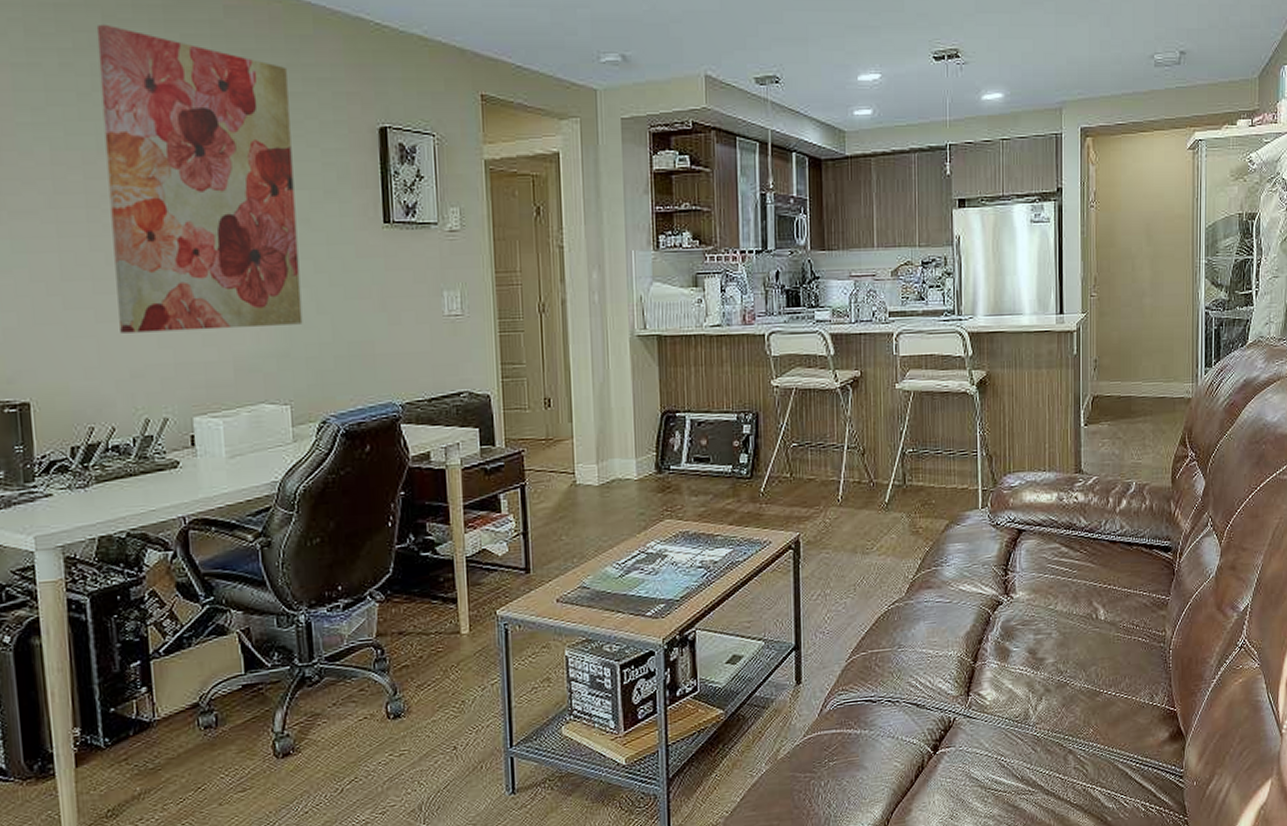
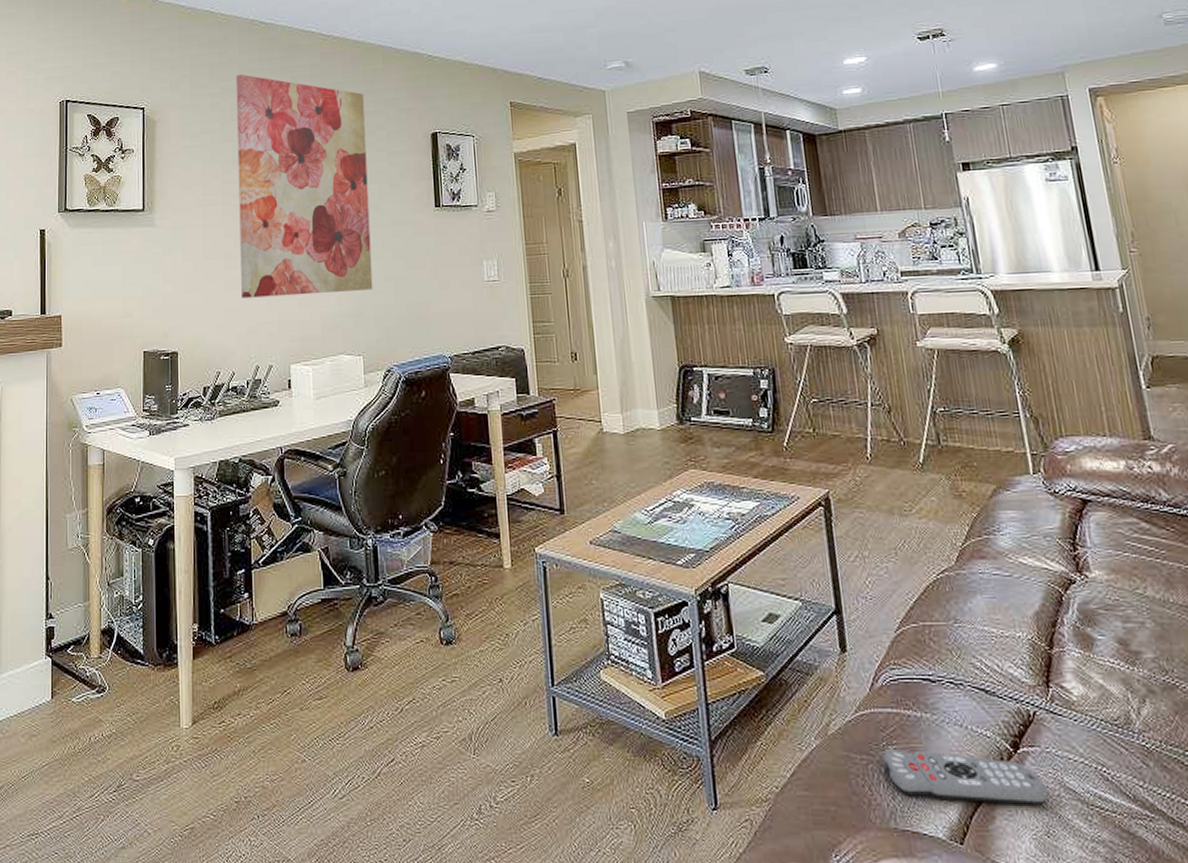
remote control: none [823,761,956,803] -> present [882,748,1048,806]

